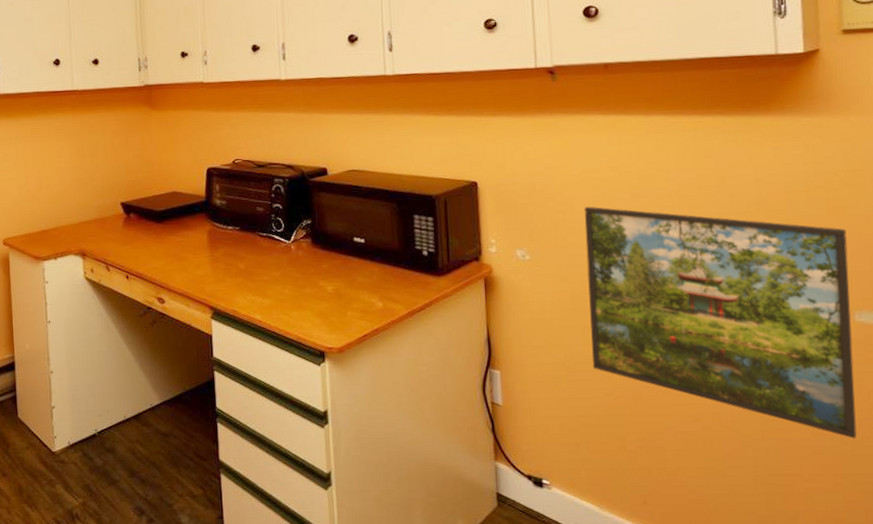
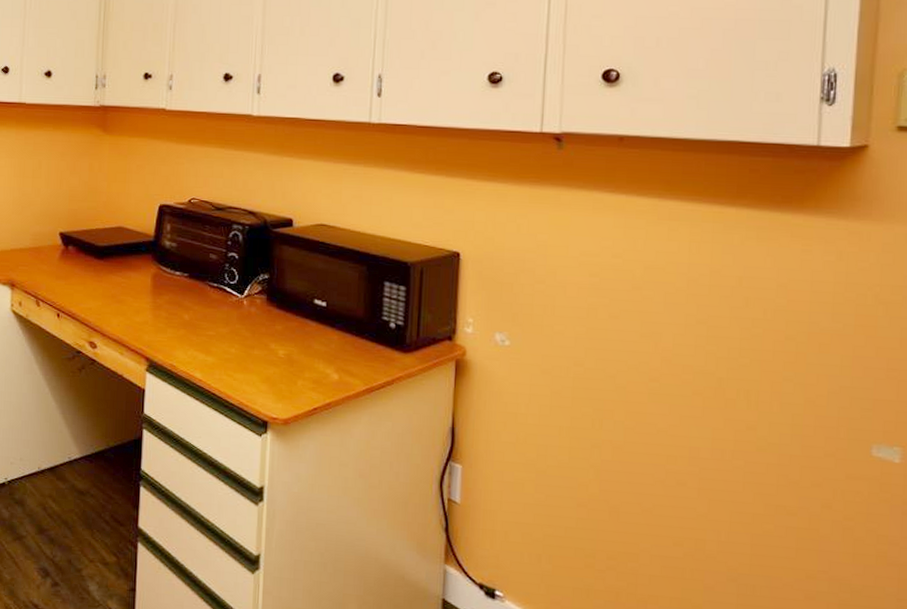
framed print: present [584,206,858,439] -> none [566,293,874,587]

